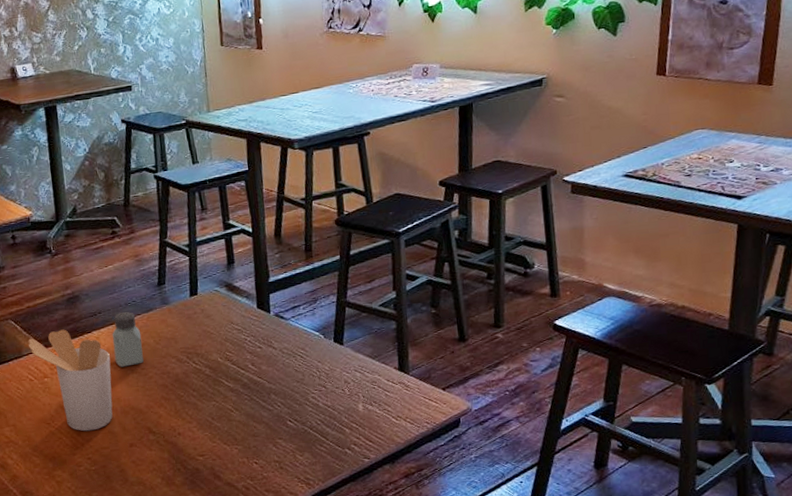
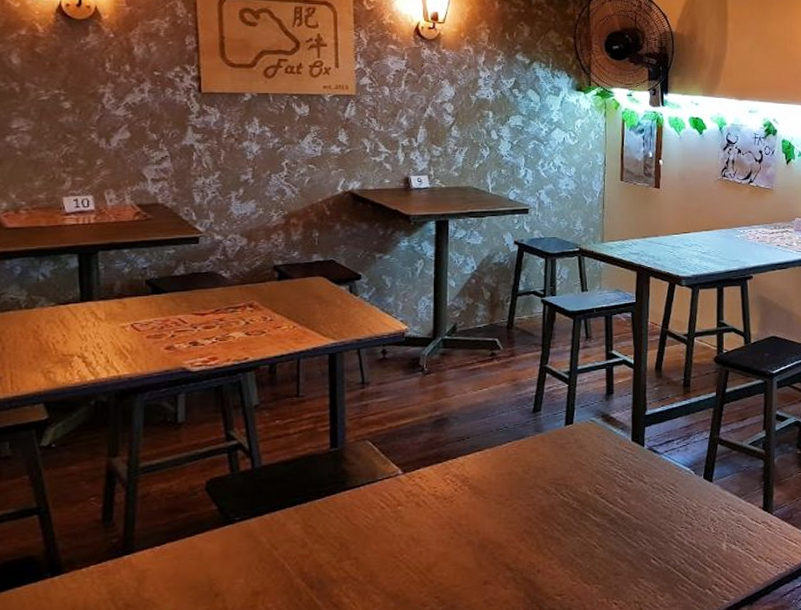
utensil holder: present [28,329,113,432] -> none [385,453,473,567]
saltshaker: present [112,312,144,367] -> none [478,438,510,497]

